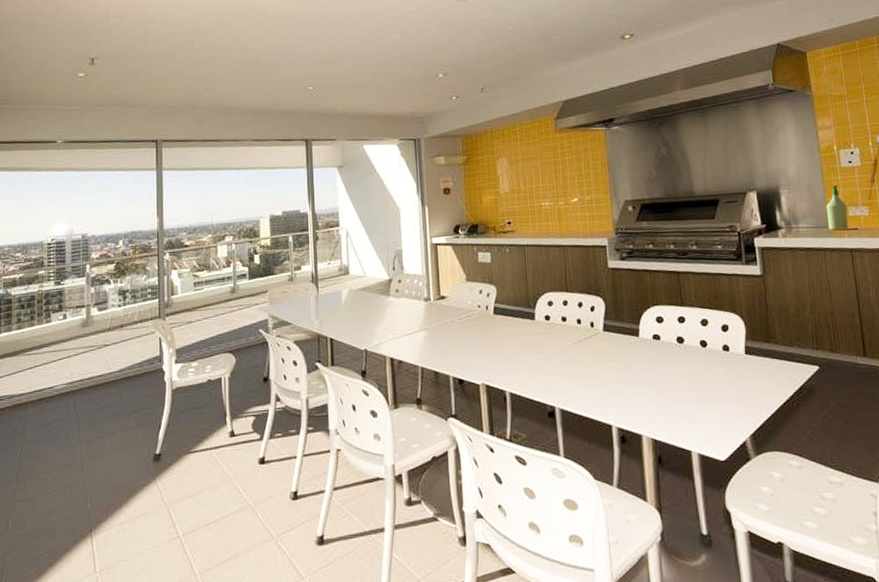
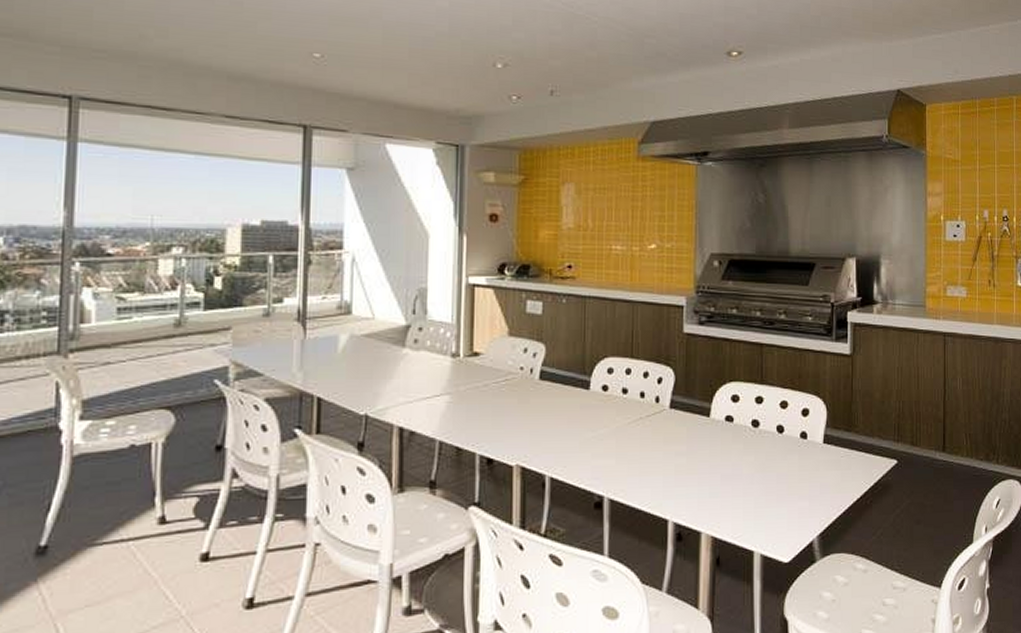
spray bottle: present [826,185,849,230] -> none [925,260,946,310]

